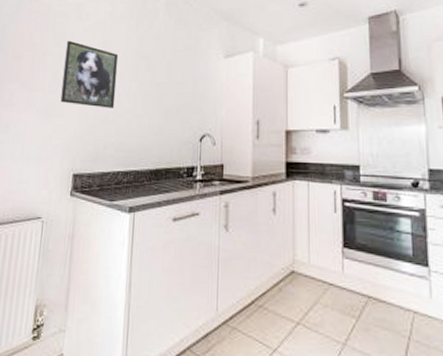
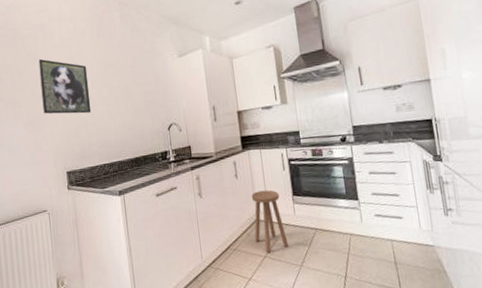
stool: none [287,234,330,319] -> present [251,190,288,253]

